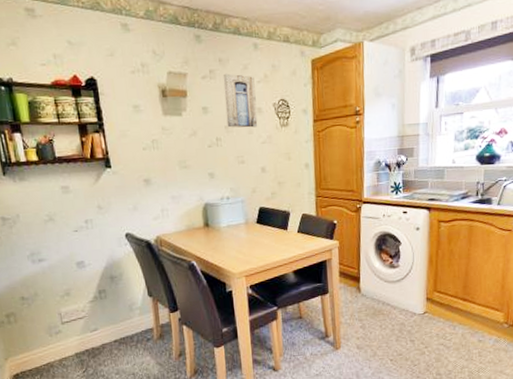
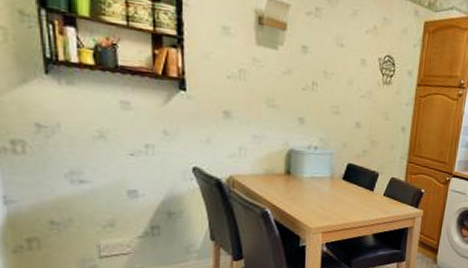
wall art: present [223,73,258,128] -> none [326,15,363,79]

